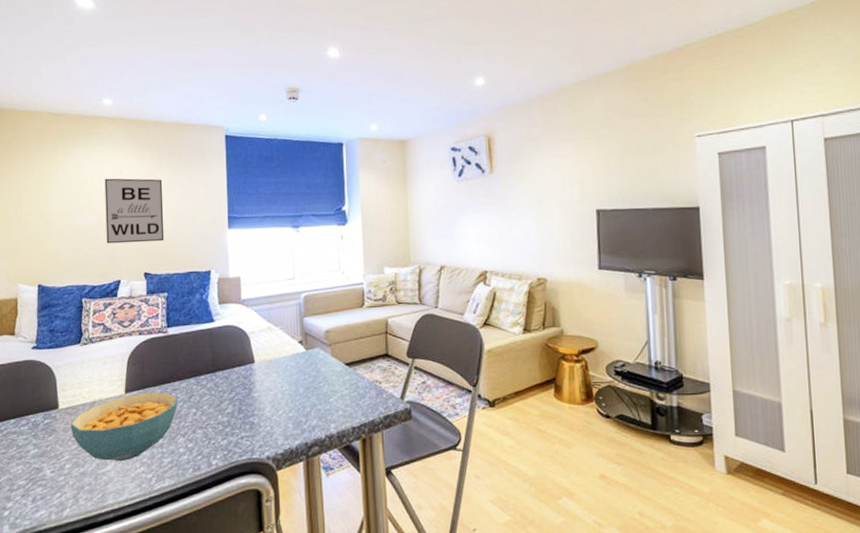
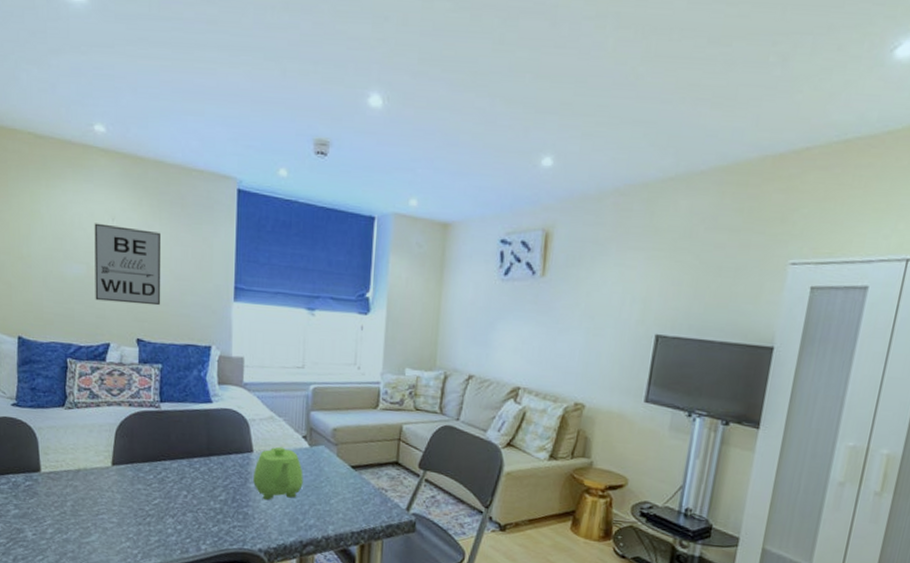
cereal bowl: present [70,392,178,462] -> none [53,467,169,534]
teapot: none [257,354,303,408] -> present [253,446,303,501]

